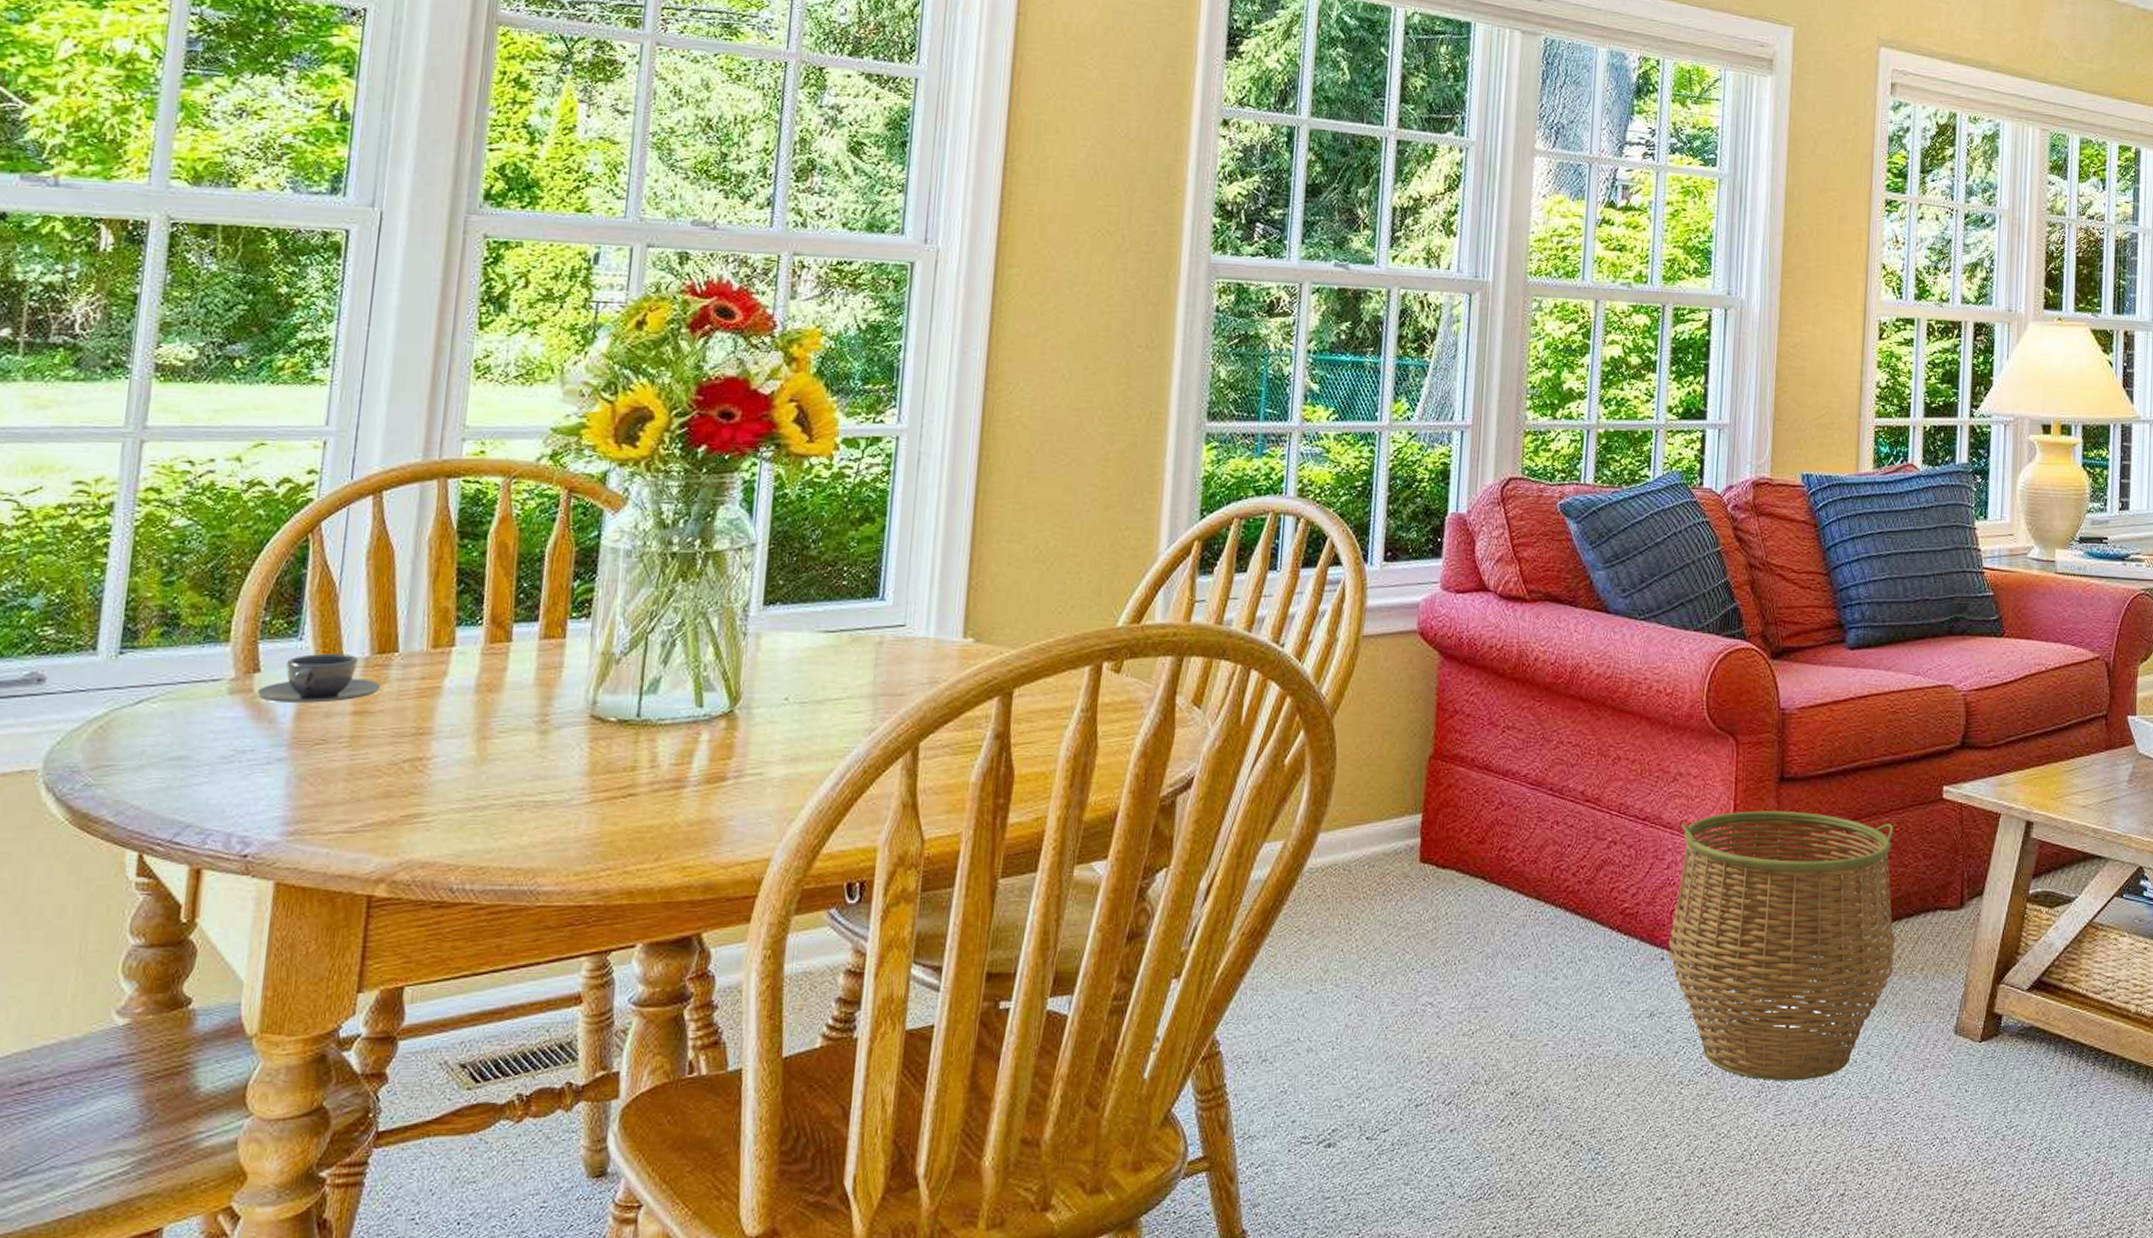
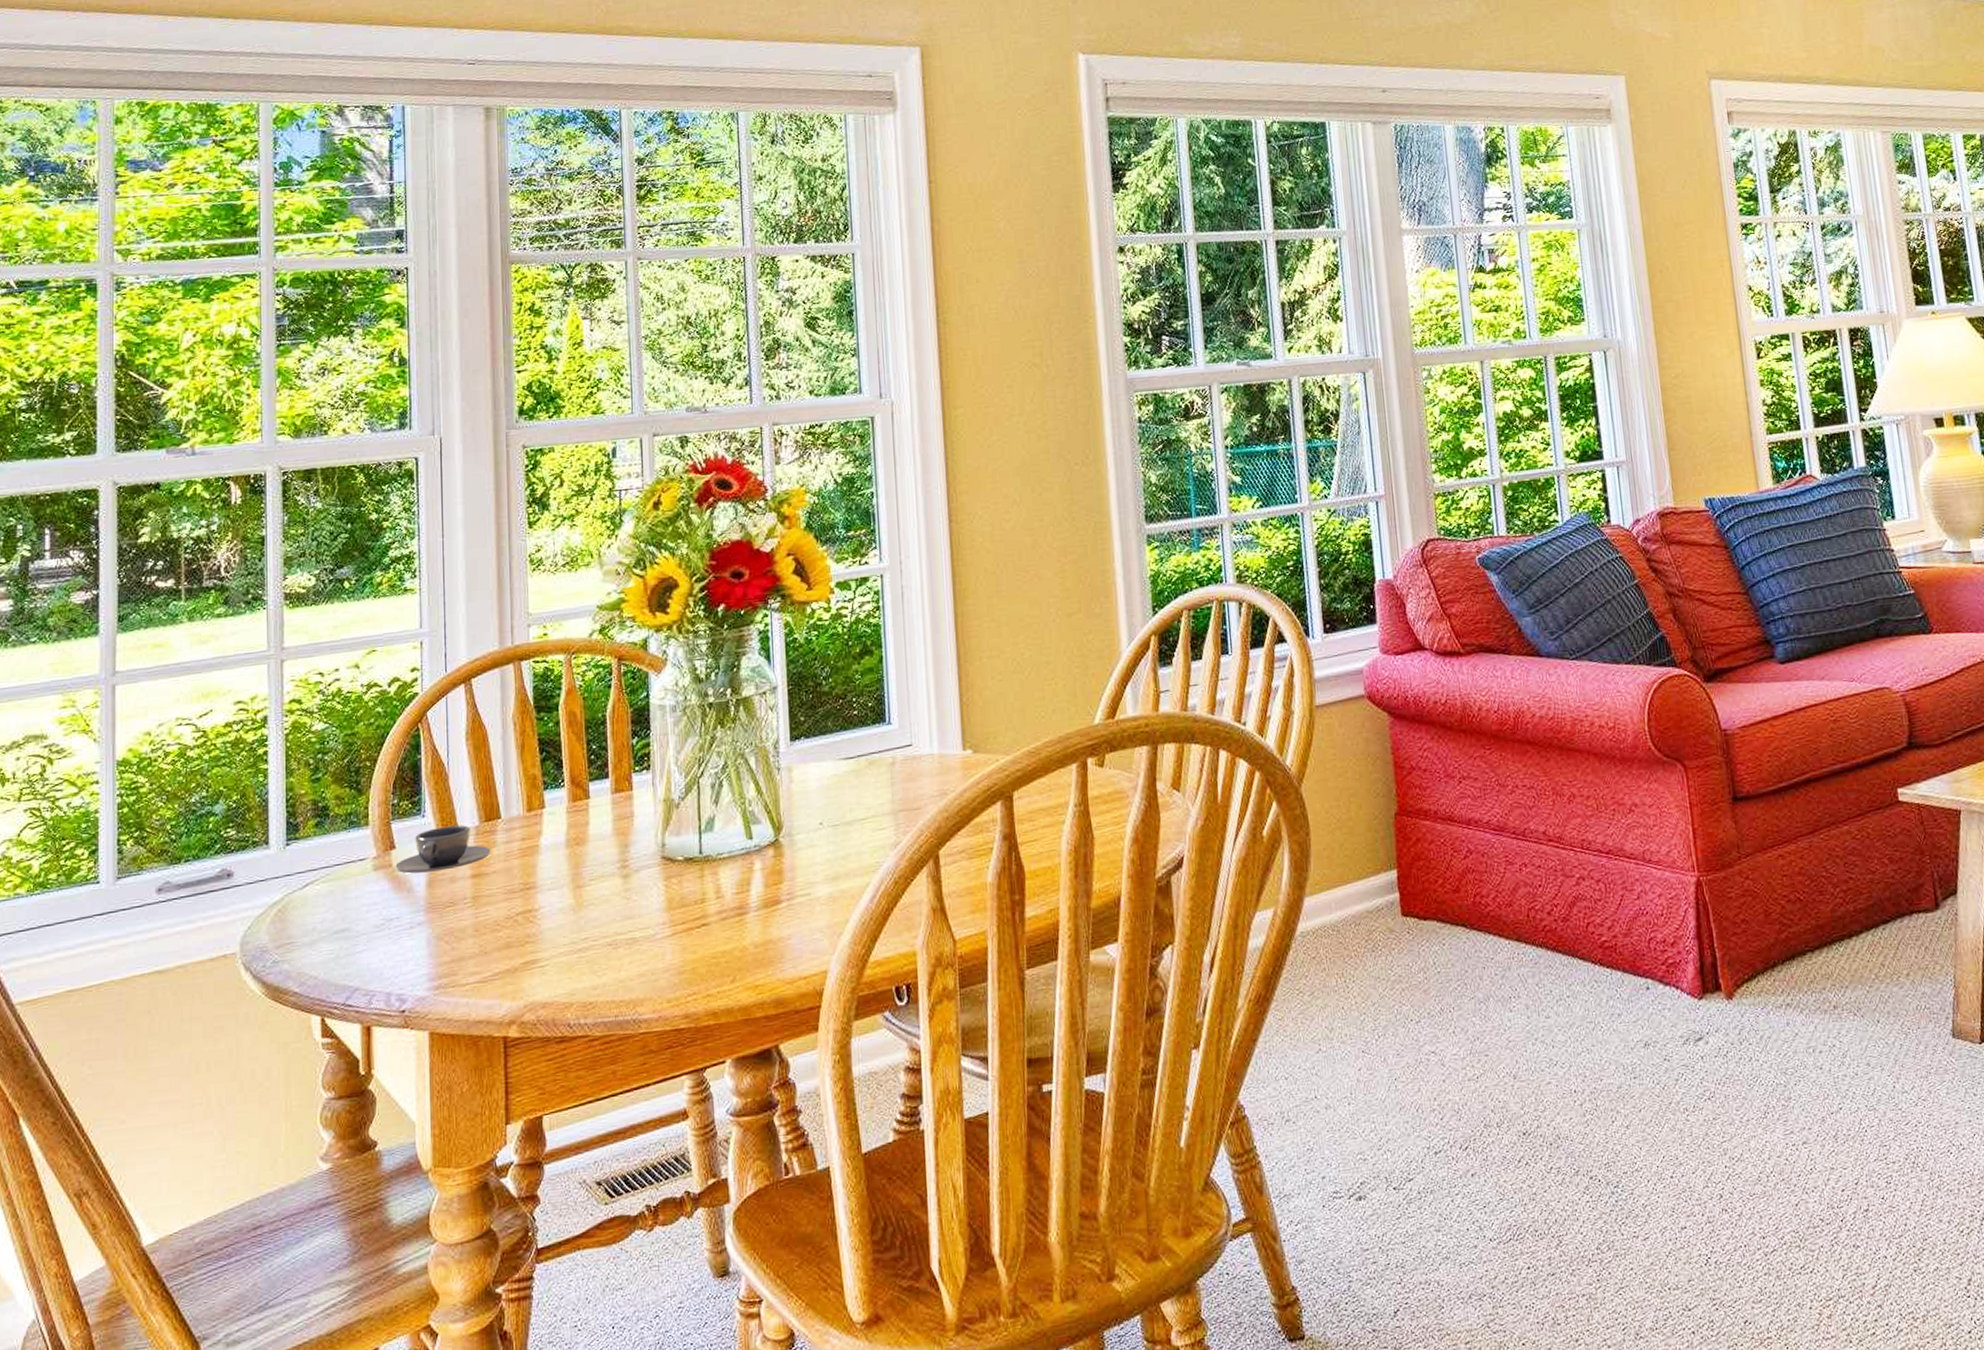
basket: present [1668,811,1896,1081] -> none [1644,829,1879,1100]

